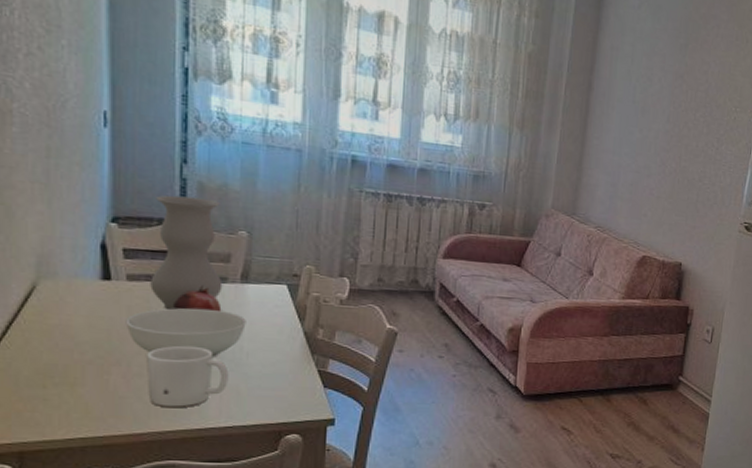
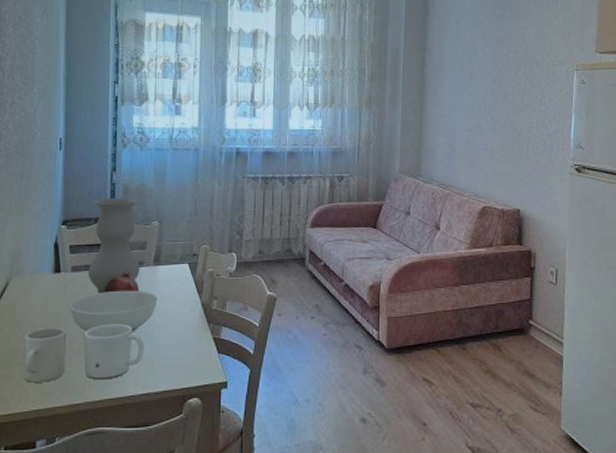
cup: none [62,343,123,407] -> present [23,327,67,383]

